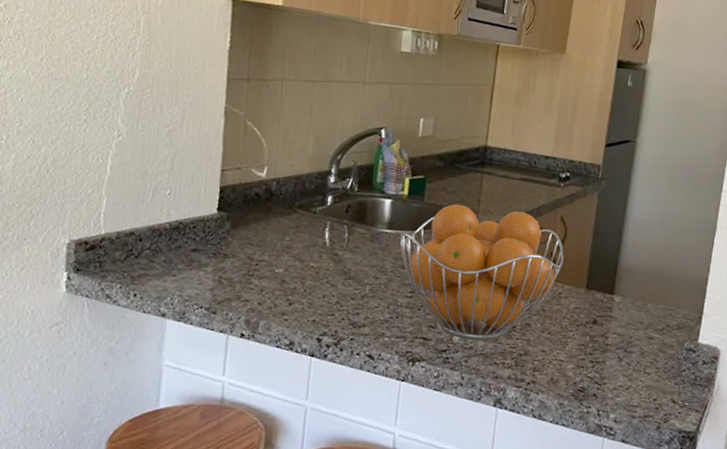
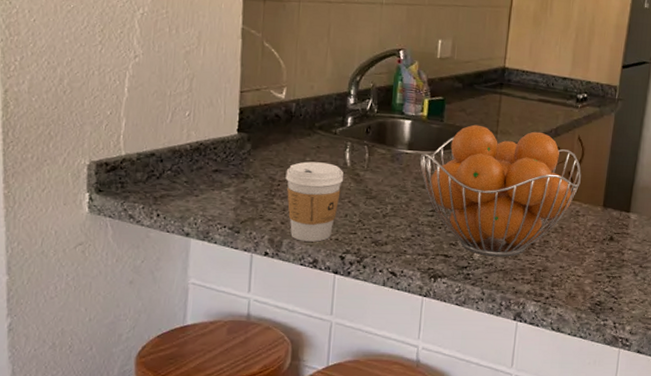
coffee cup: none [264,241,323,323] -> present [285,161,344,242]

